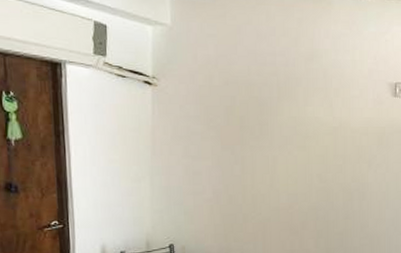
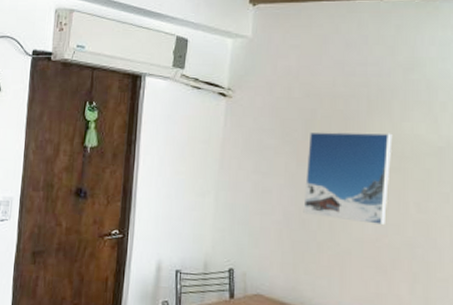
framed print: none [229,116,299,195] -> present [303,131,393,225]

